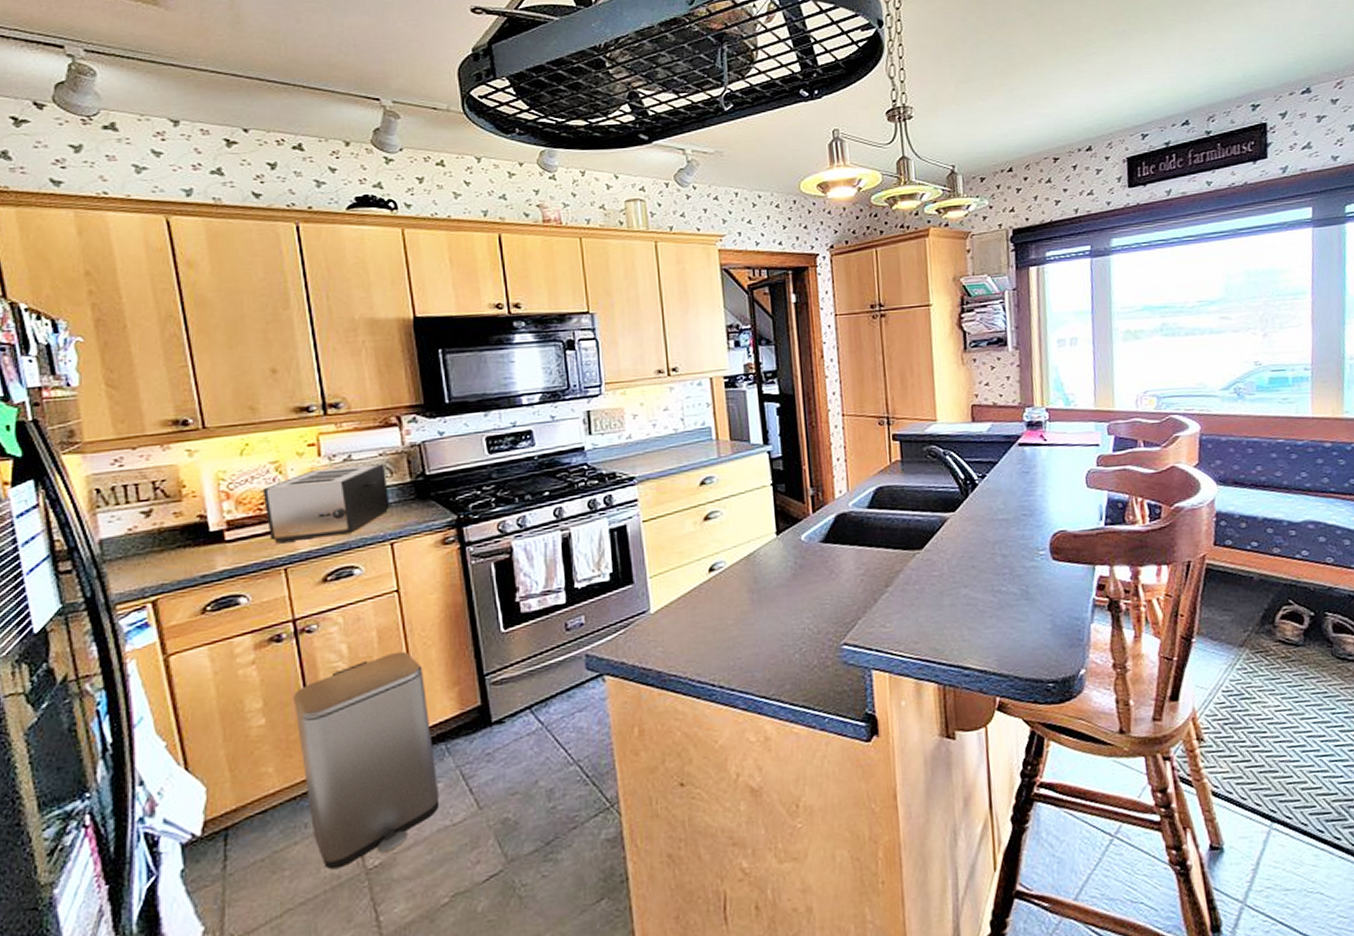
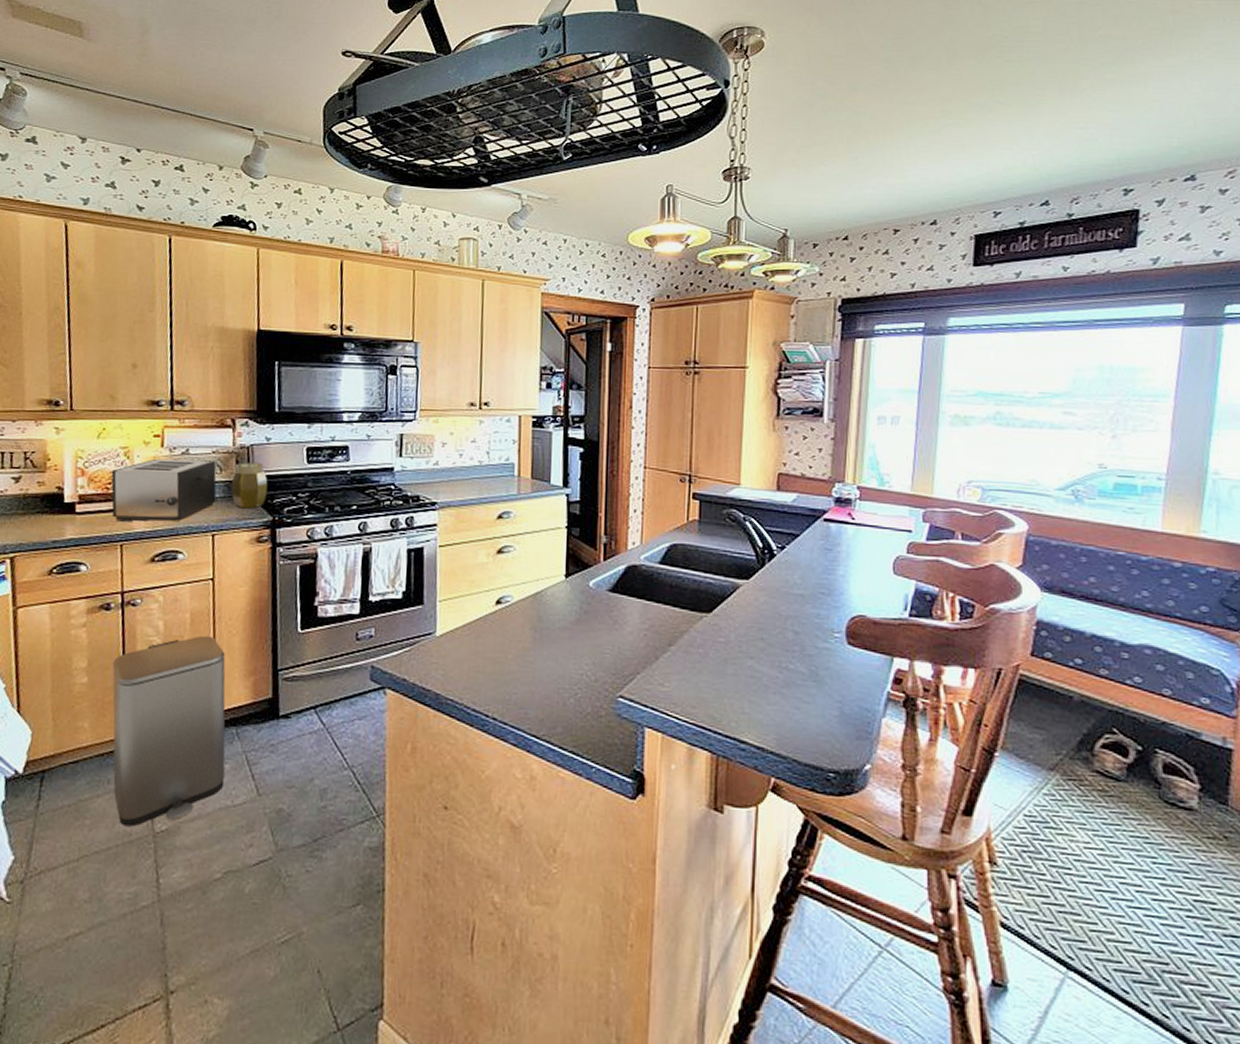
jar: none [405,459,448,512] -> present [231,462,268,509]

